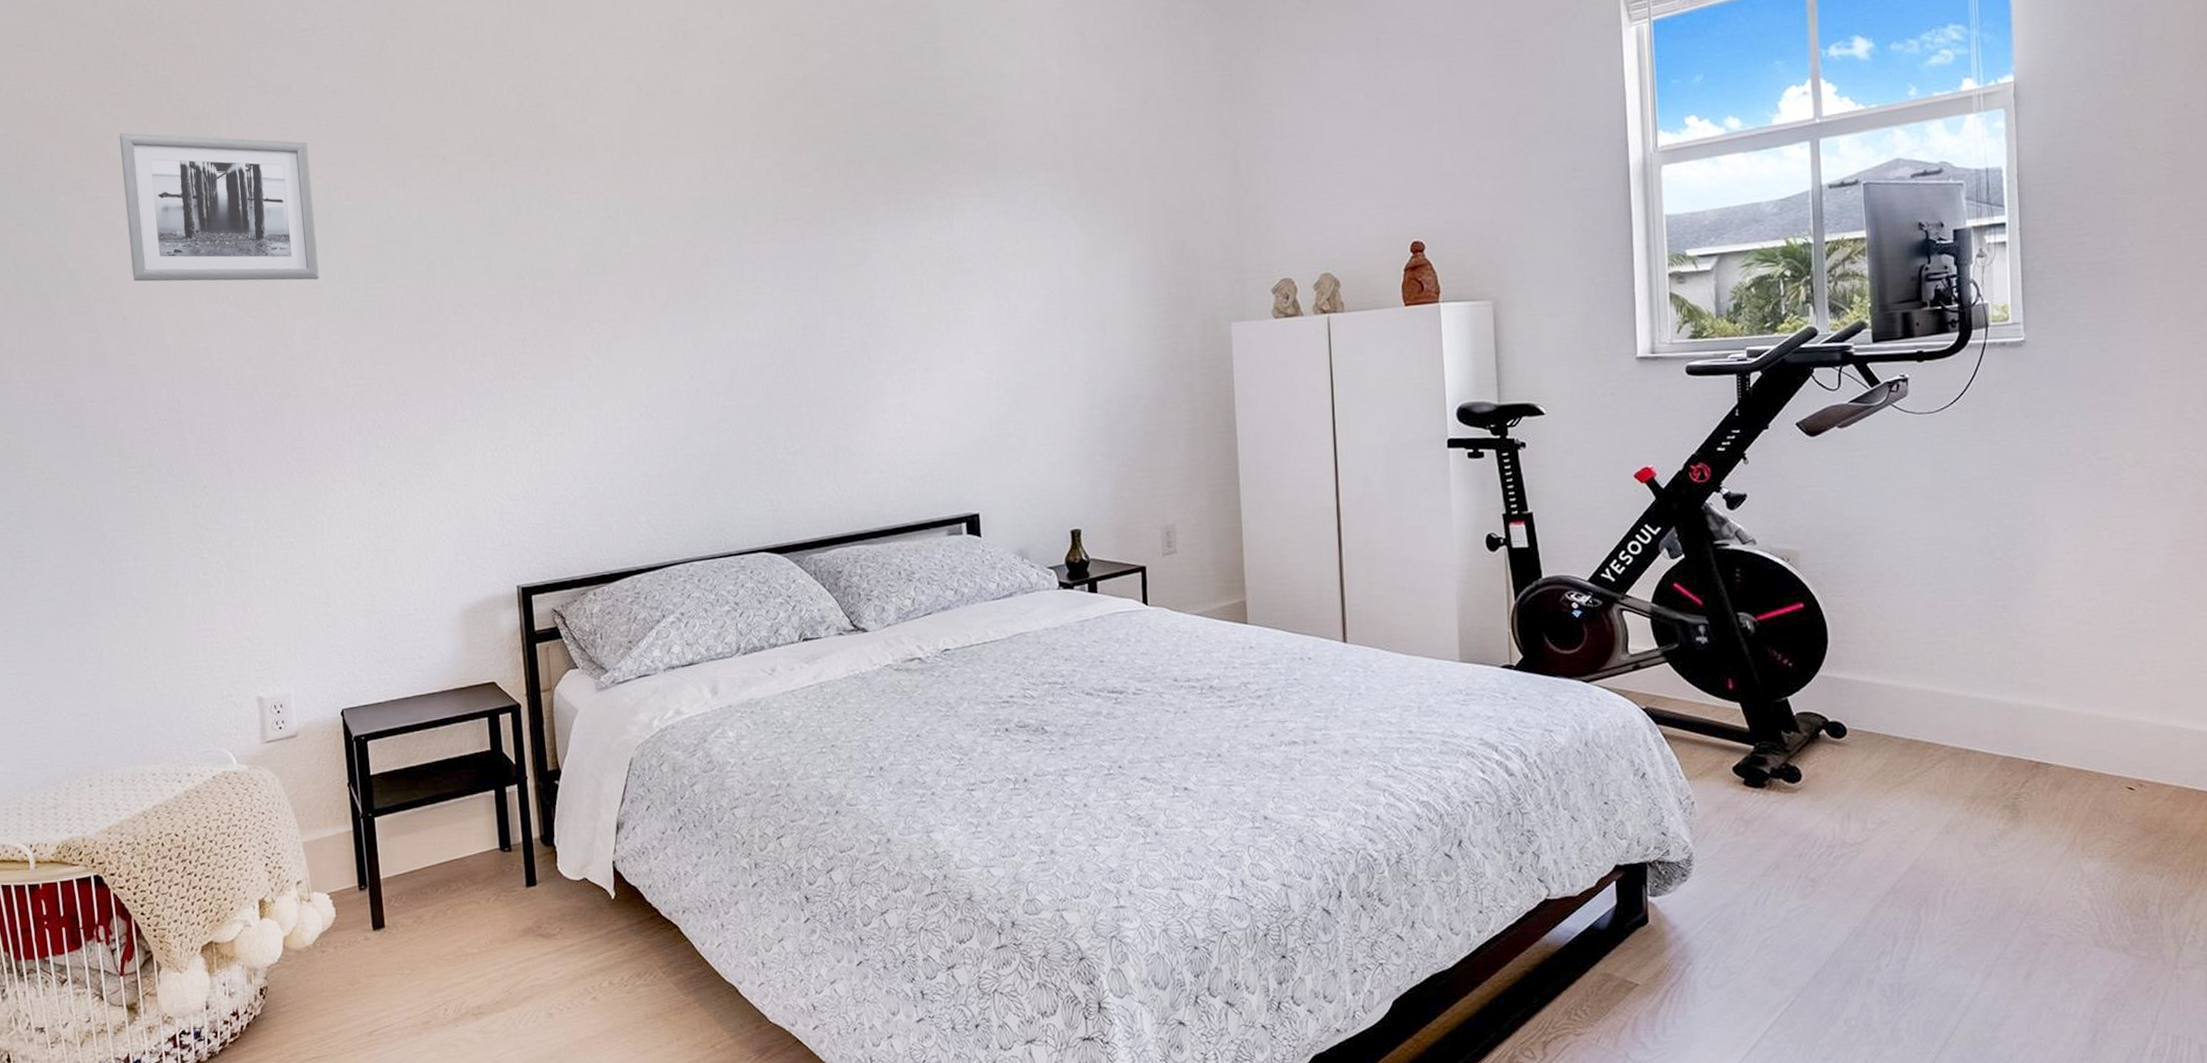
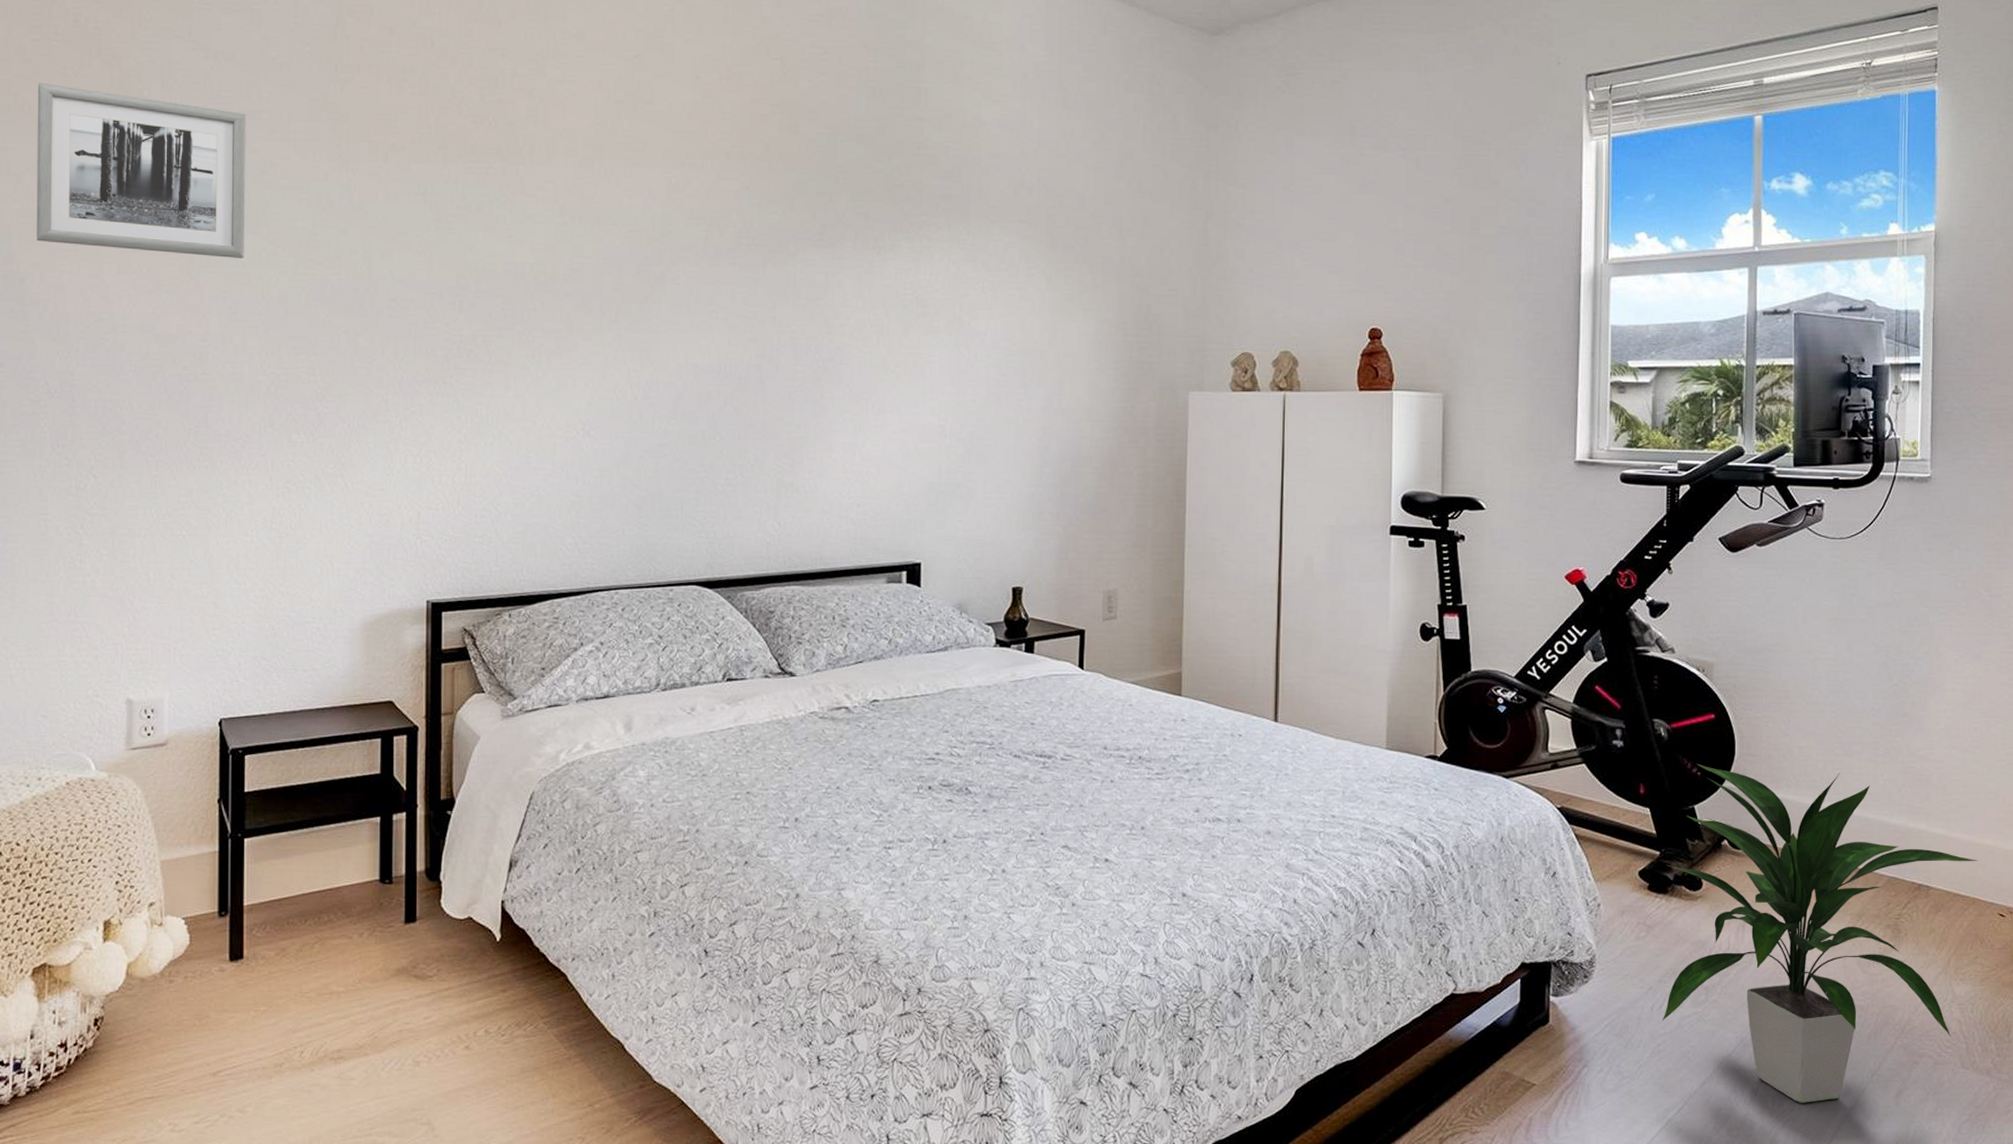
indoor plant: none [1764,652,2102,990] -> present [1661,764,1979,1103]

